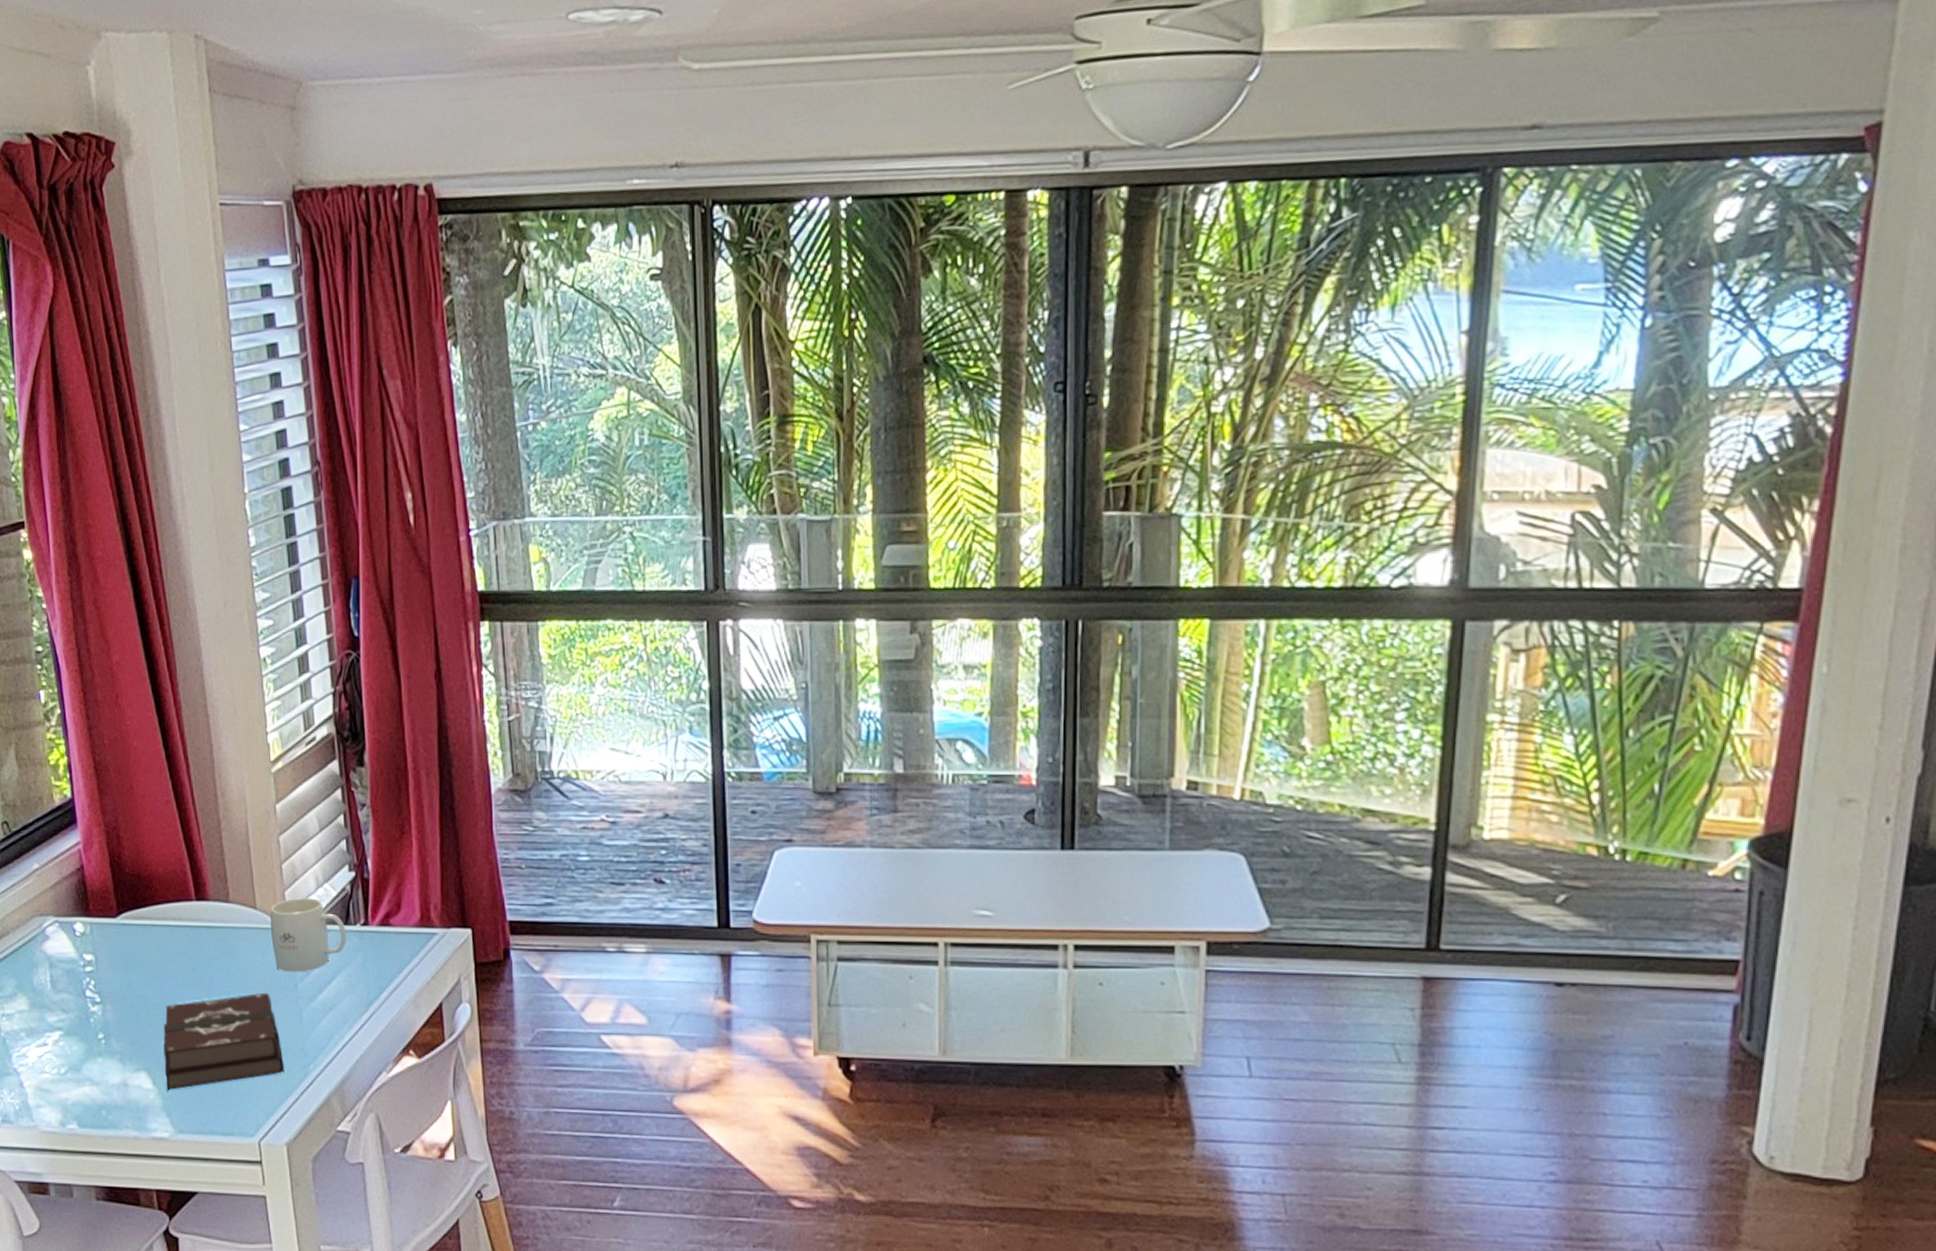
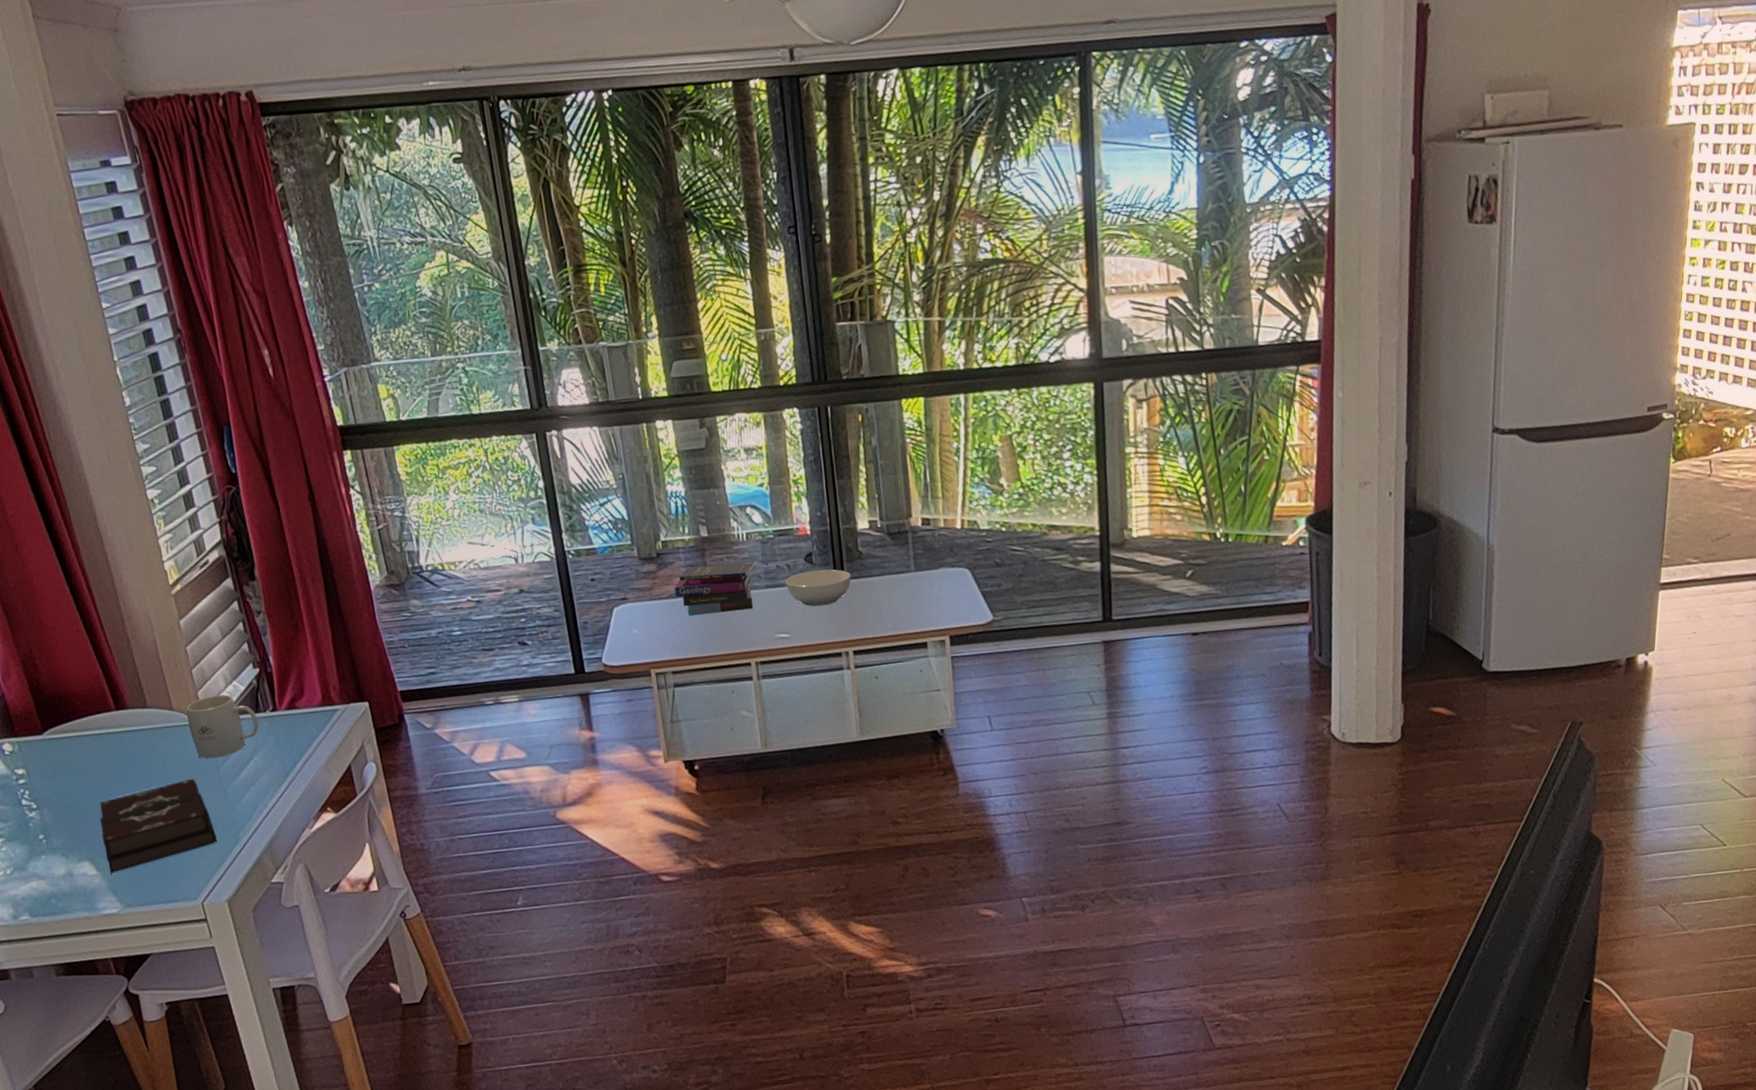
books: none [853,809,958,873] -> present [675,562,754,616]
bowl: none [995,833,1084,881] -> present [784,569,852,607]

